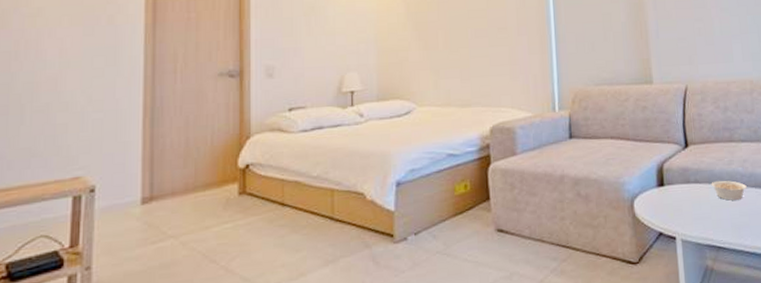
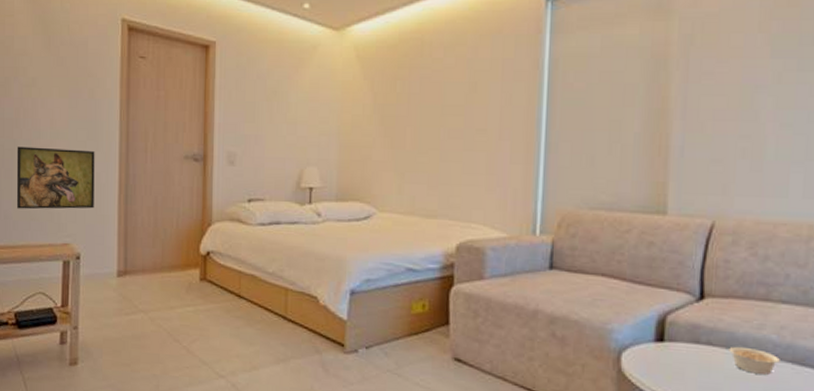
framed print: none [12,76,115,147] -> present [16,146,95,210]

